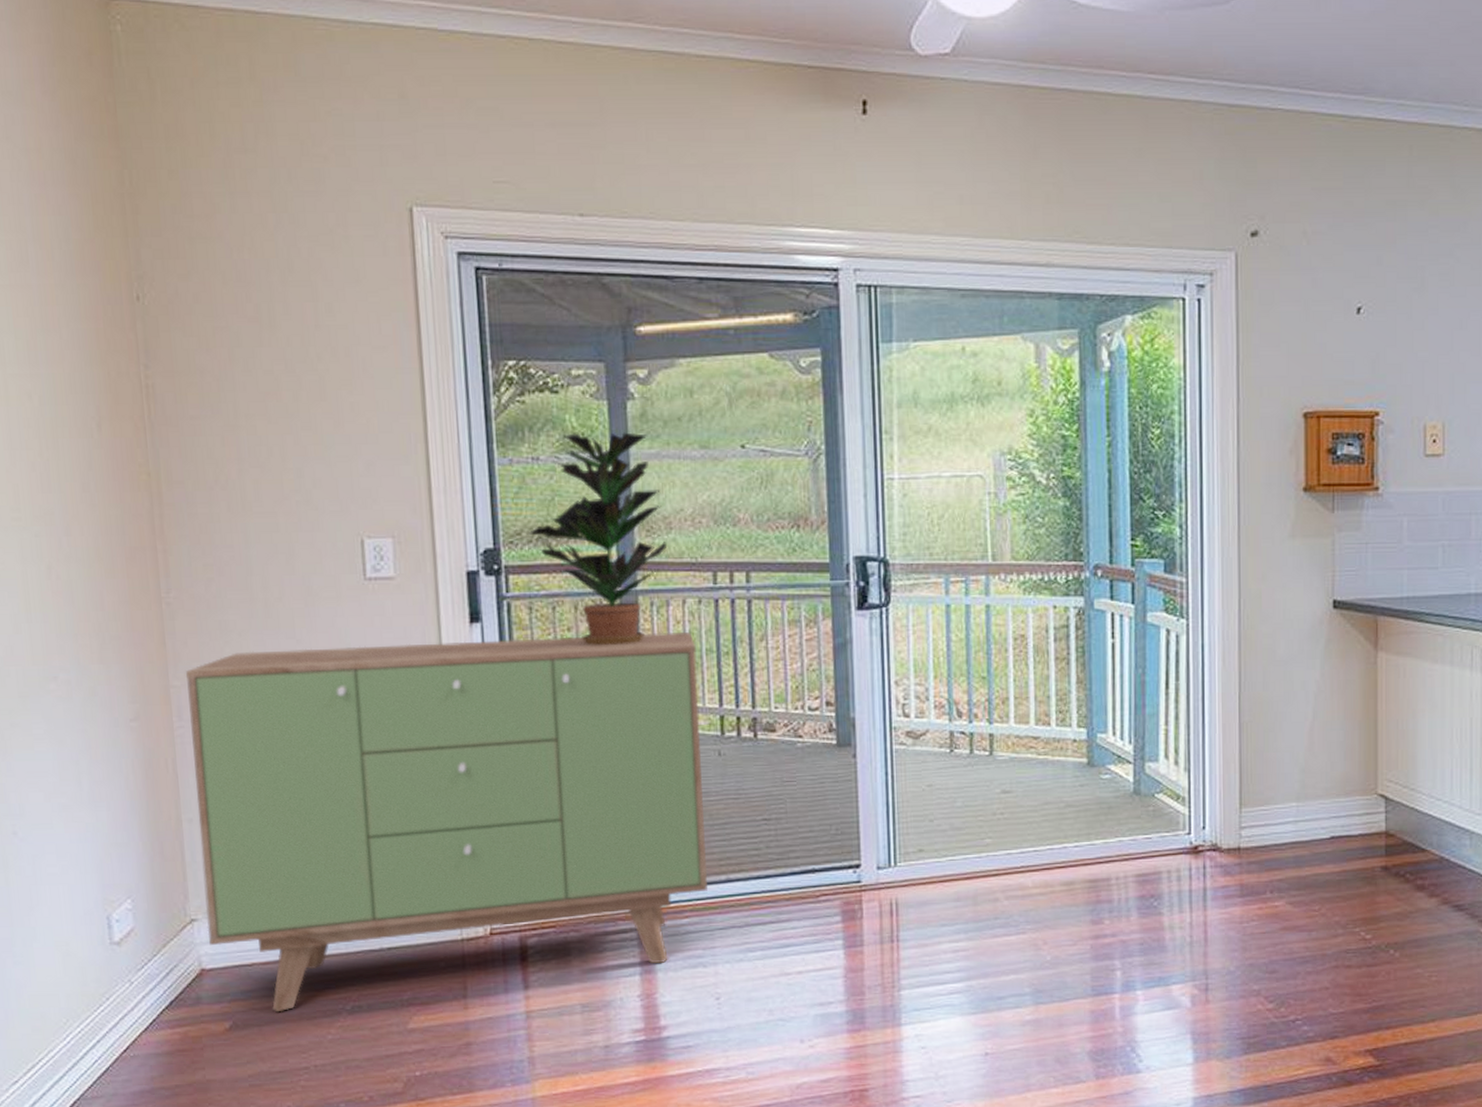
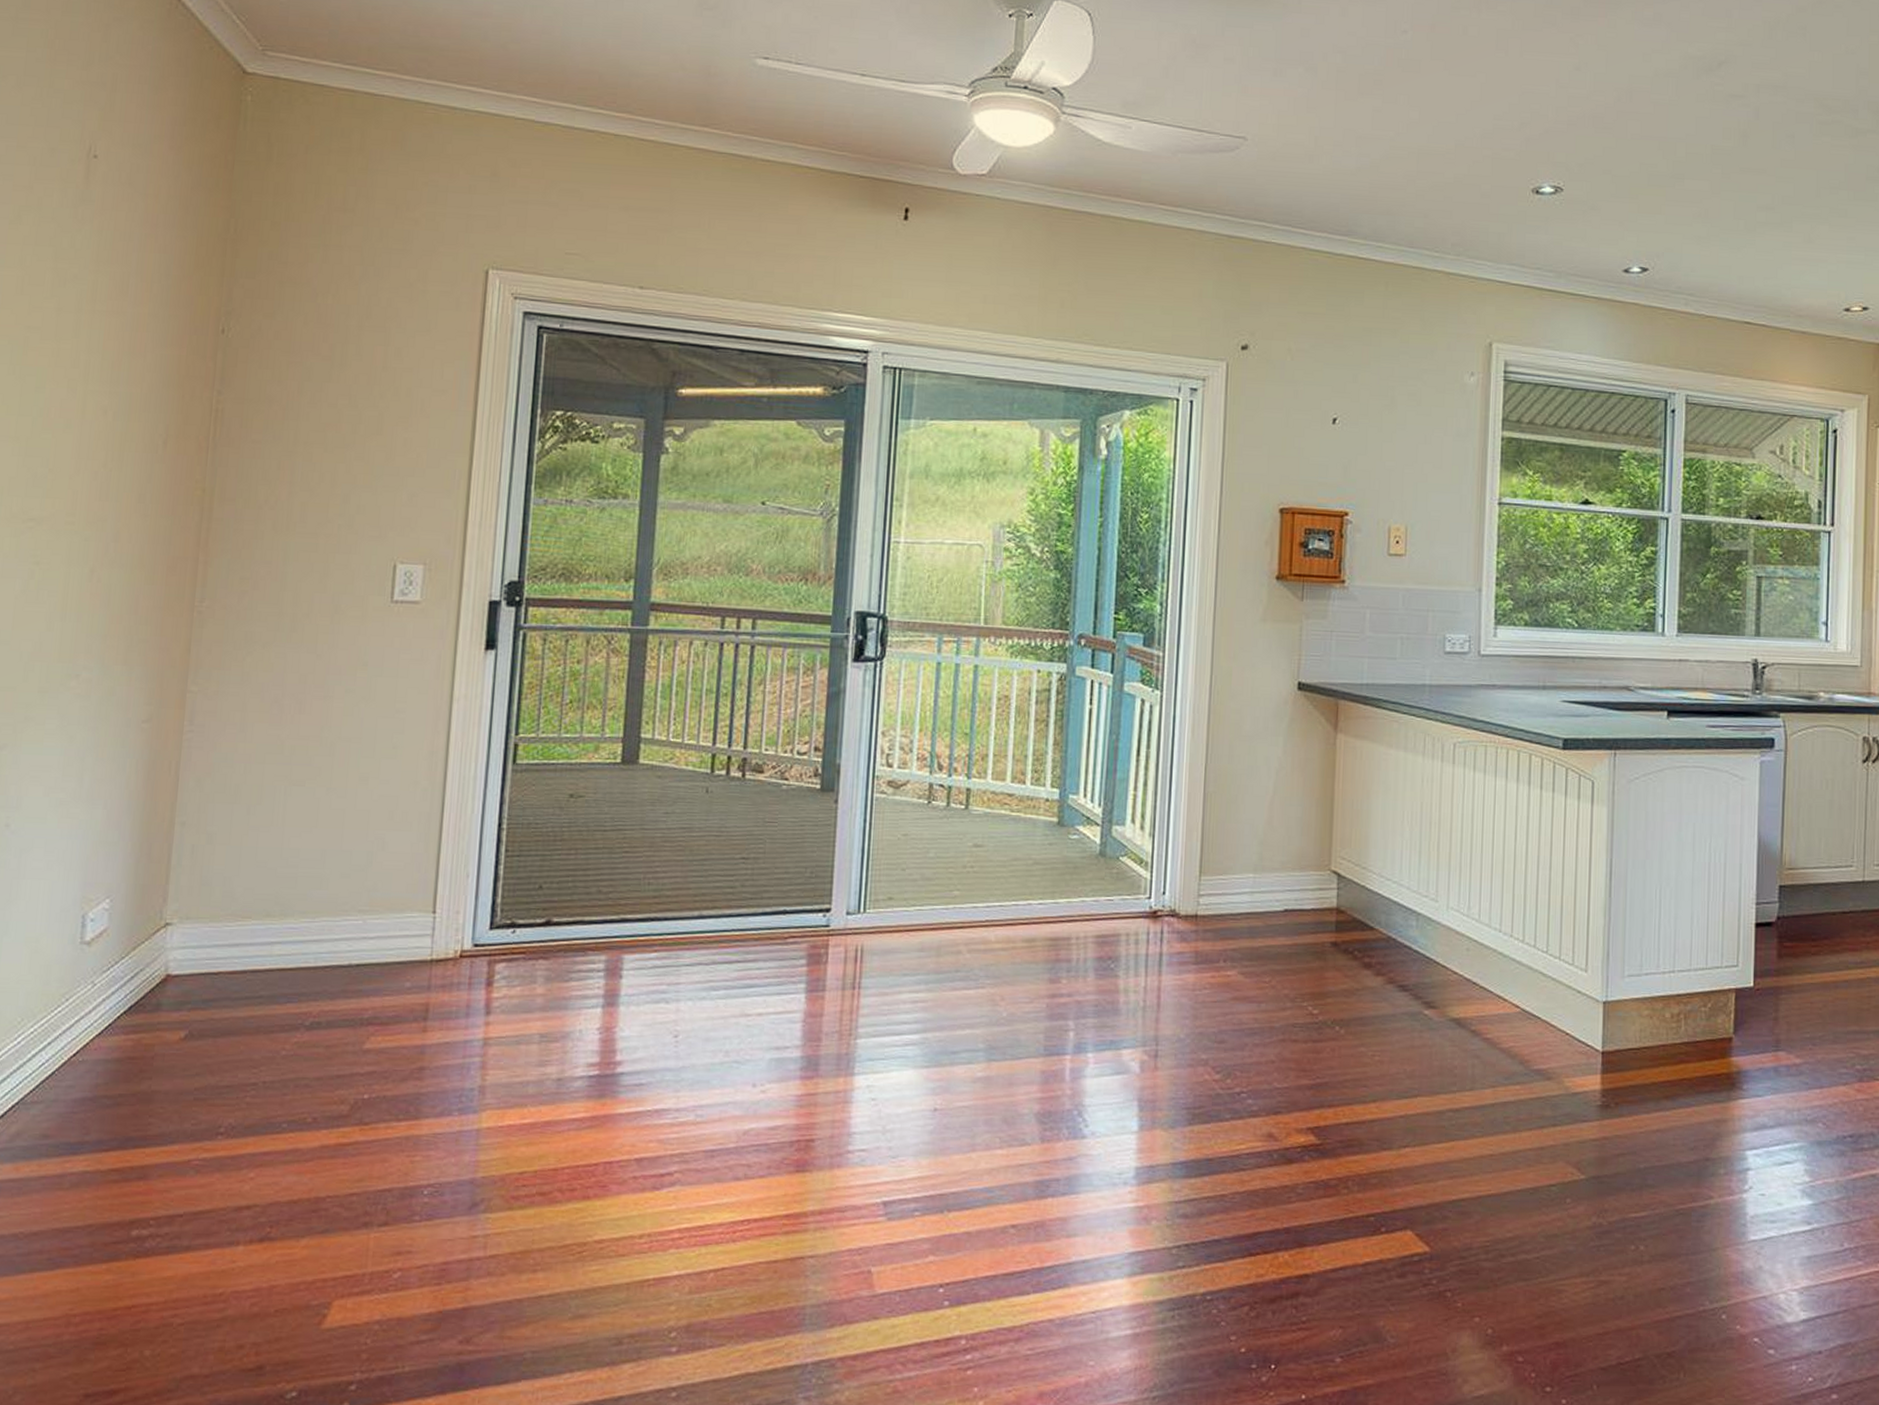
sideboard: present [185,632,709,1013] -> none [179,662,697,1024]
potted plant: present [527,432,666,646] -> none [551,480,681,681]

